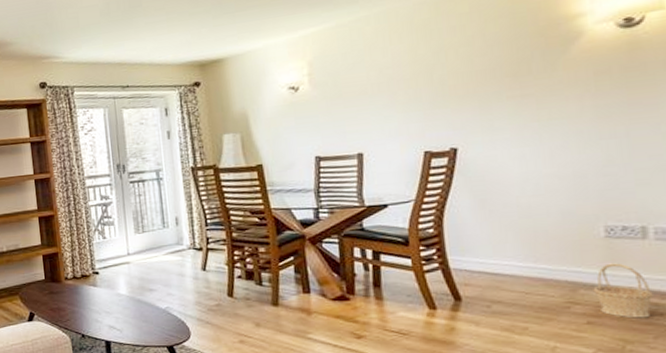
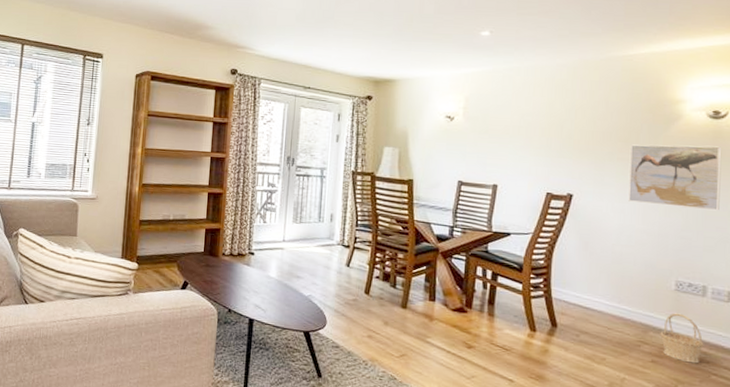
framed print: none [521,59,650,144] -> present [628,144,722,211]

